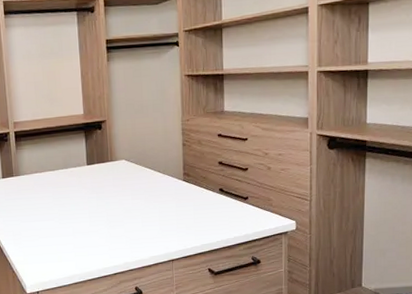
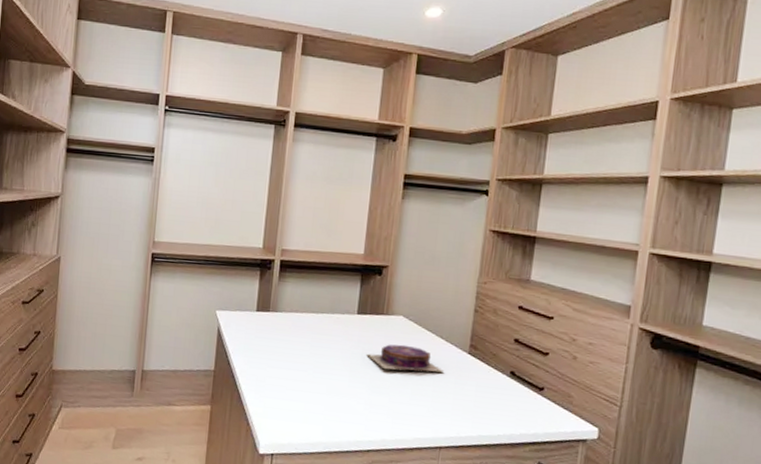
jewelry box: none [100,183,165,207] -> present [367,344,444,373]

